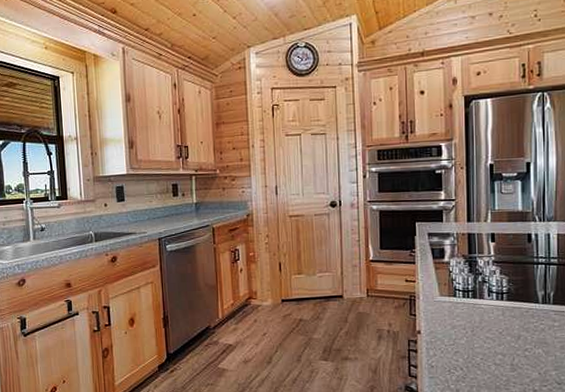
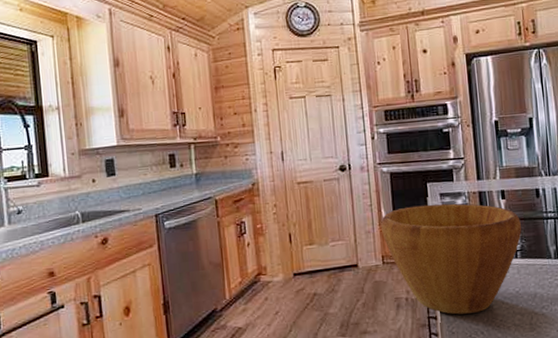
bowl: none [368,243,509,350] -> present [381,203,522,315]

